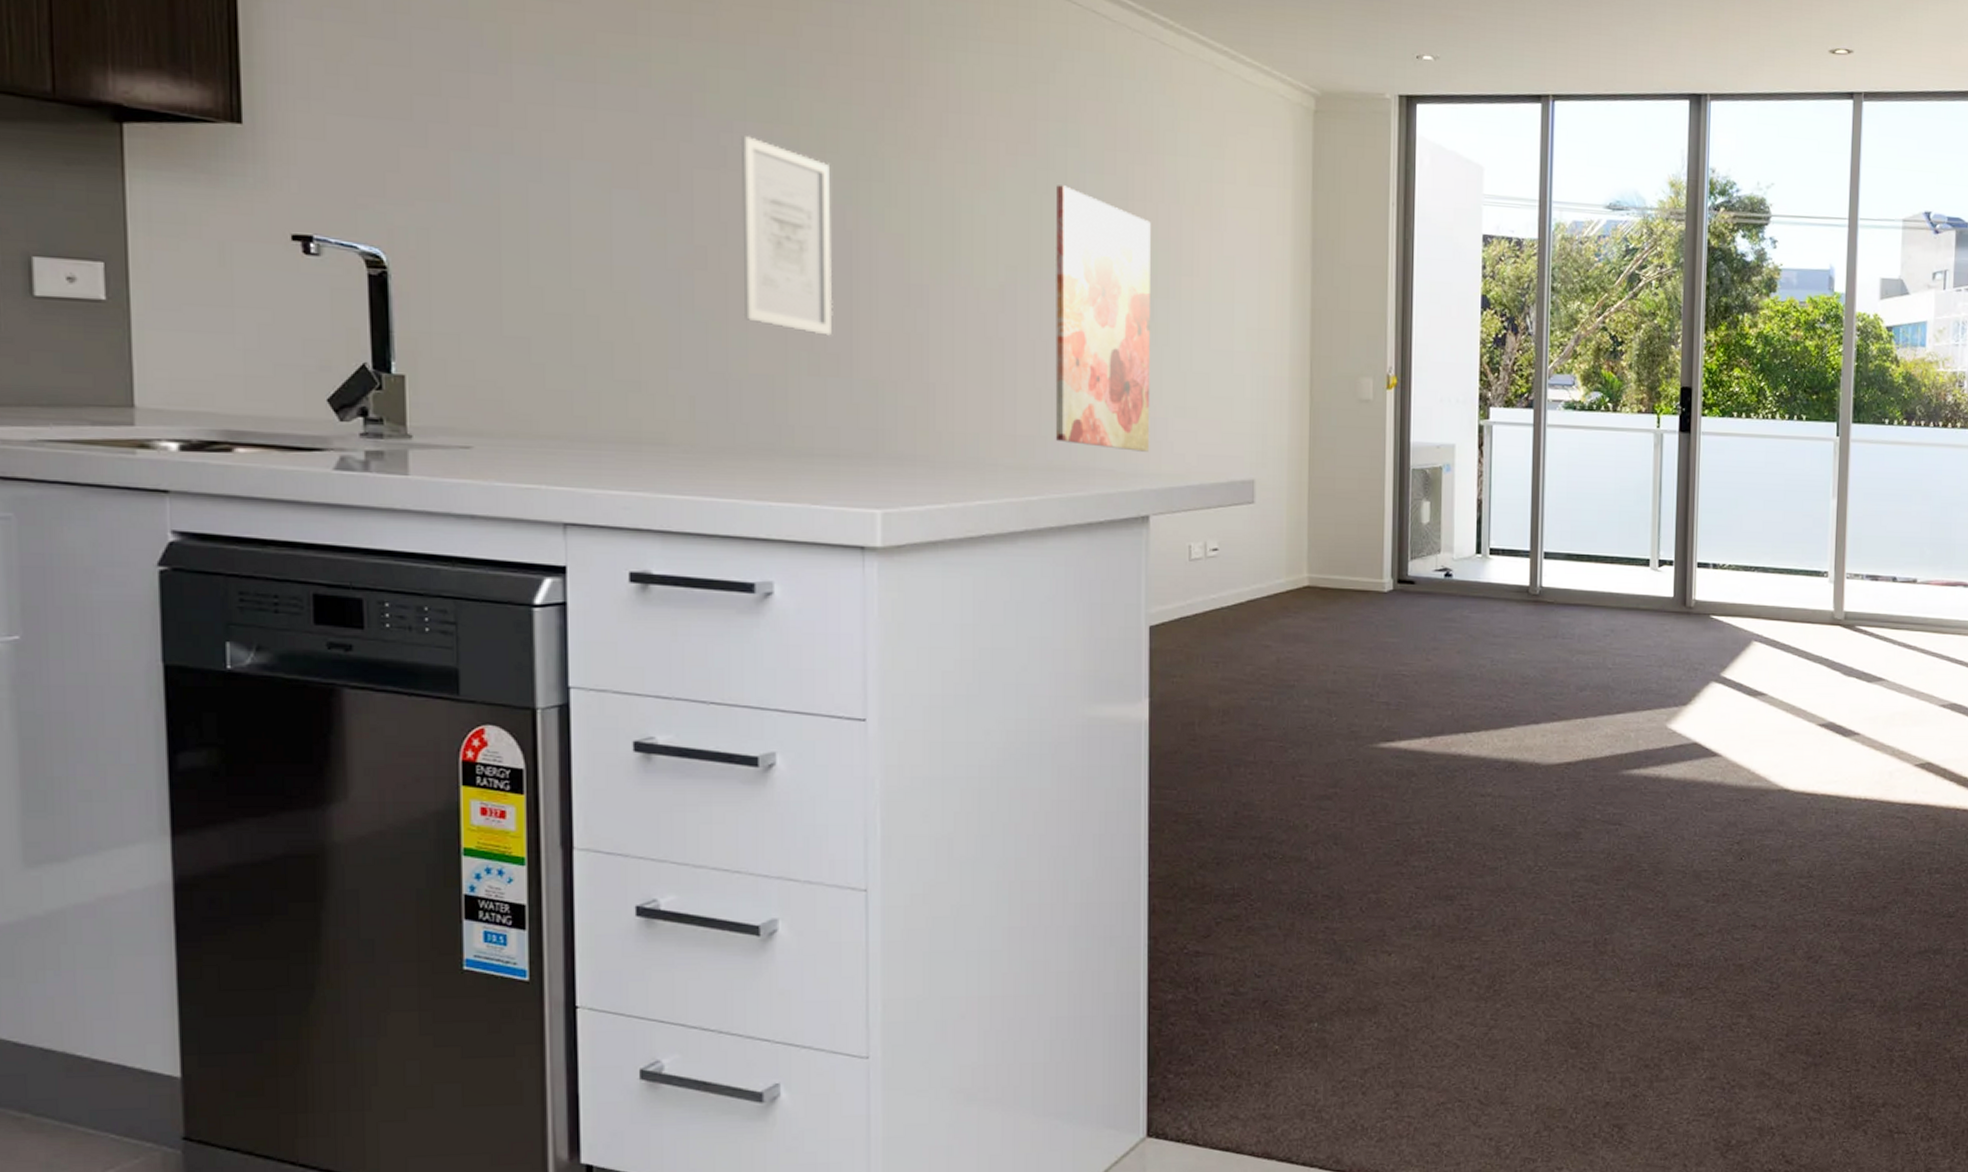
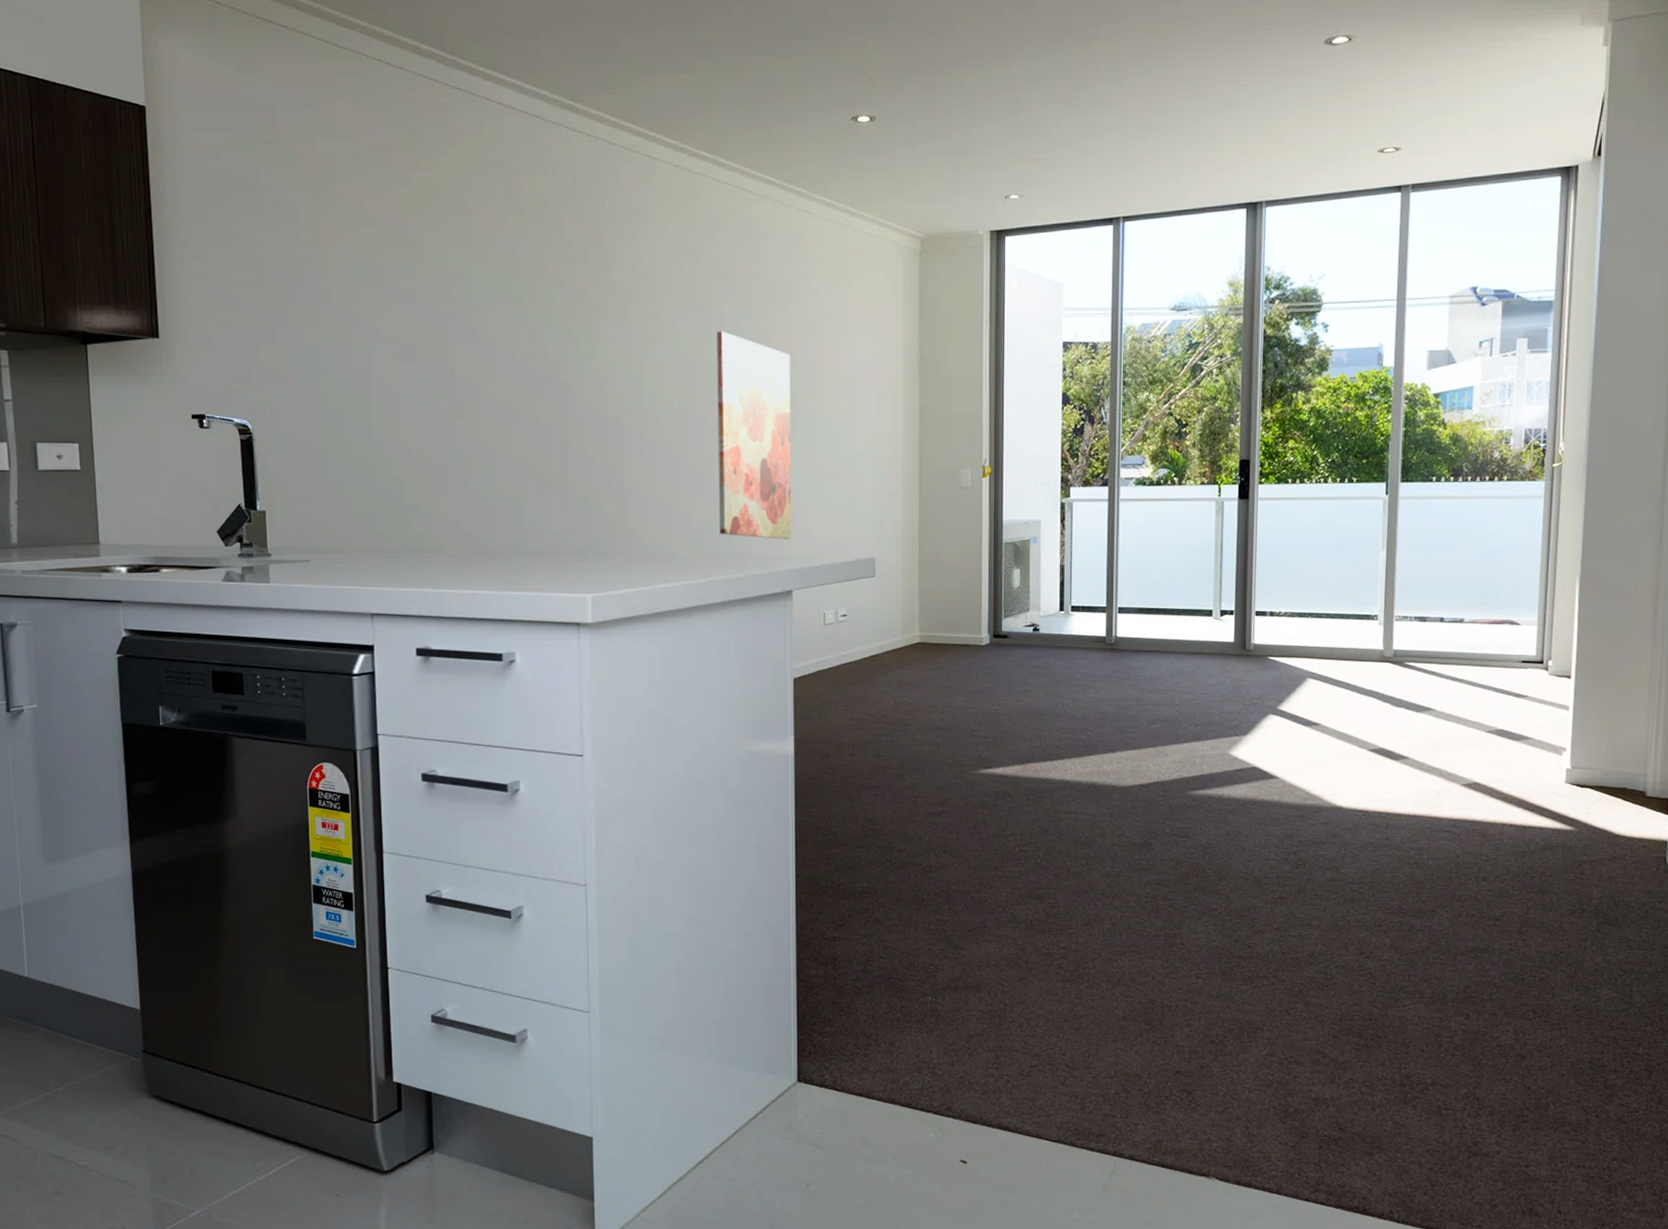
wall art: present [740,136,833,336] -> none [485,314,554,463]

